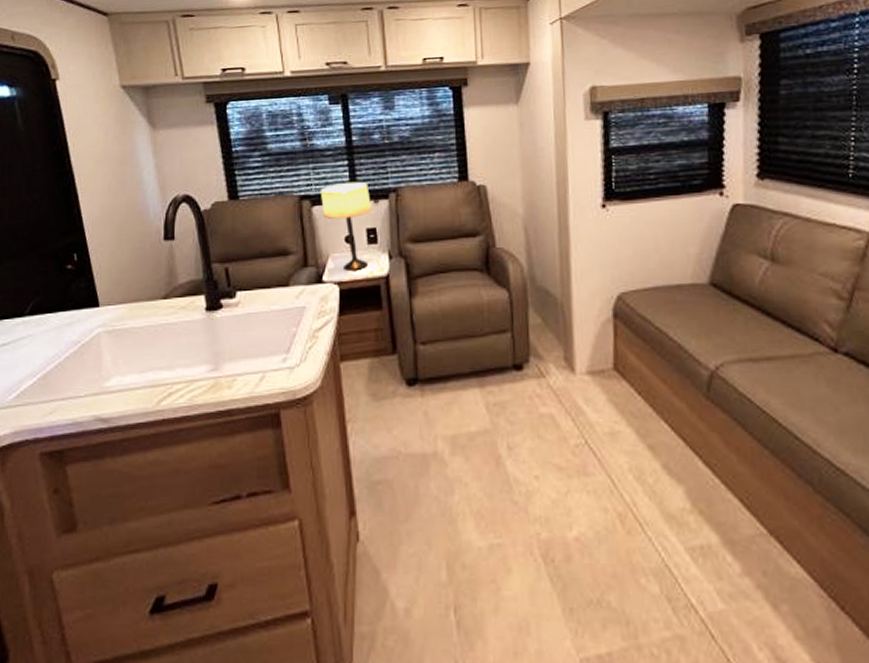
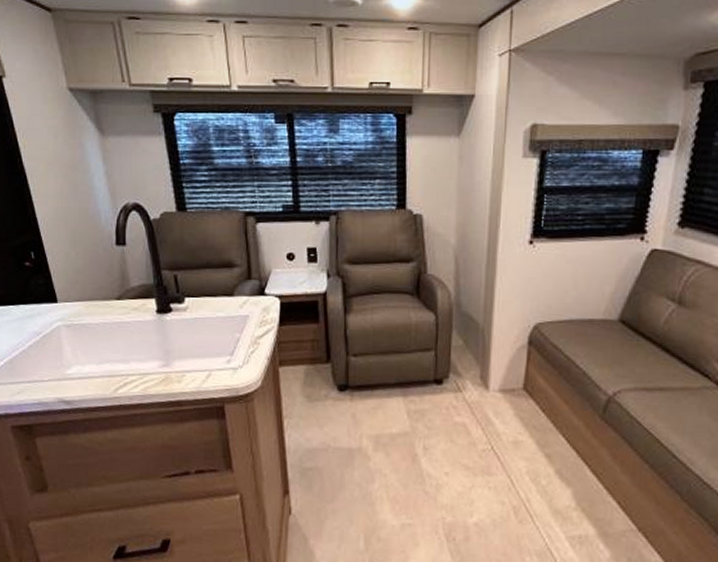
table lamp: present [321,181,371,272] -> none [265,202,313,287]

